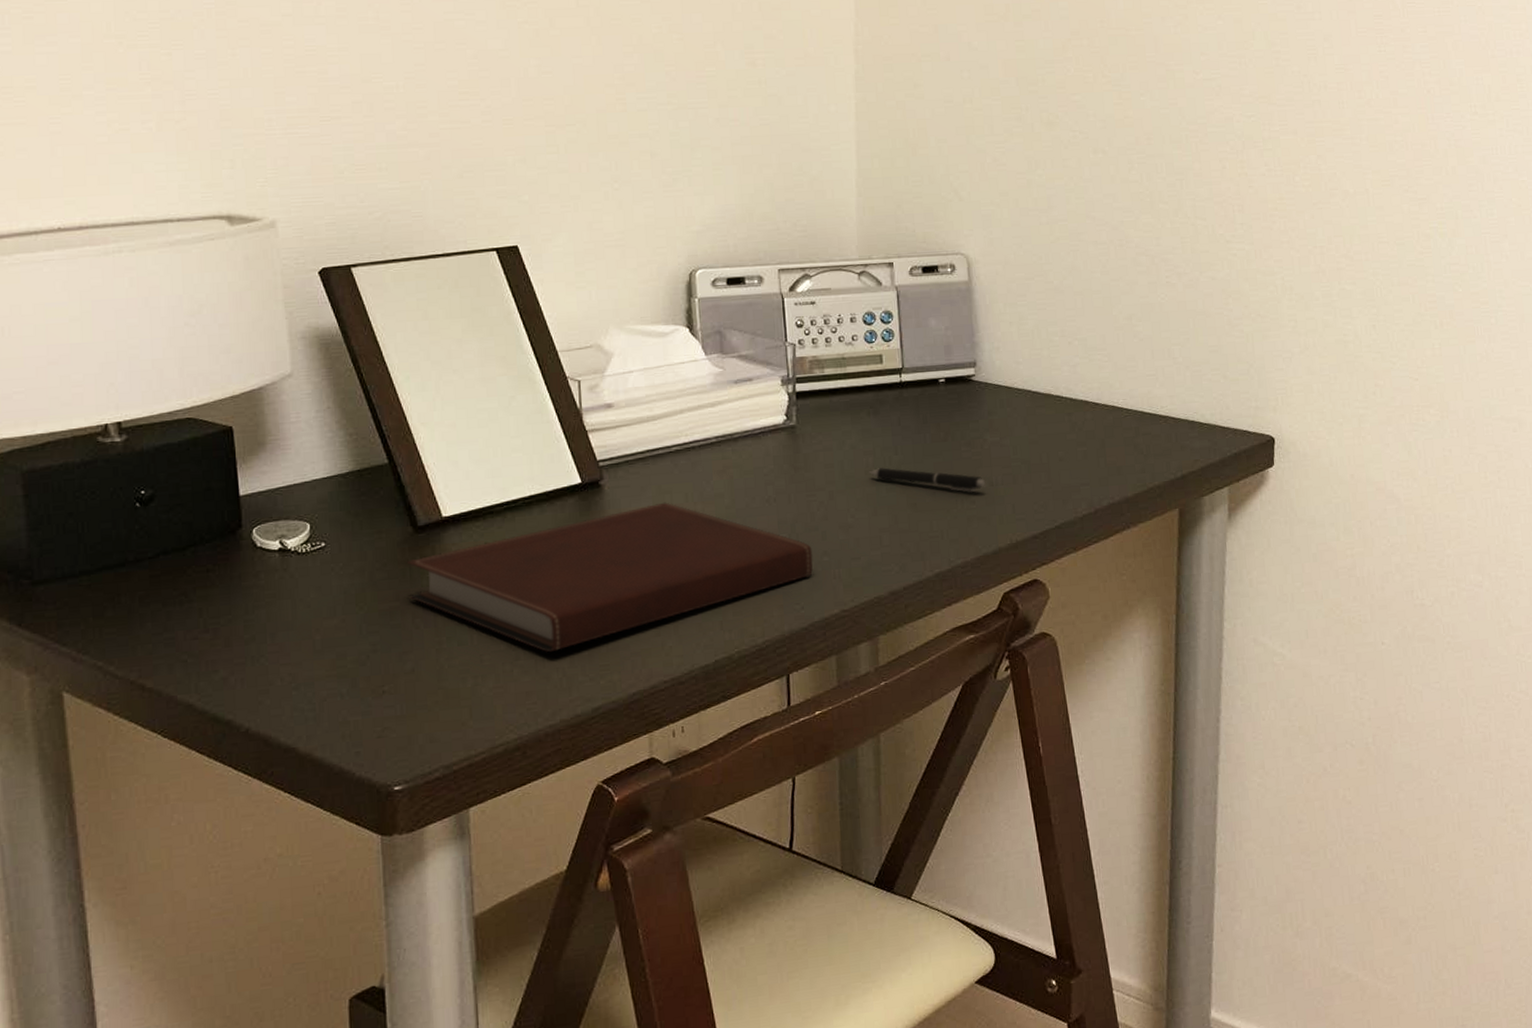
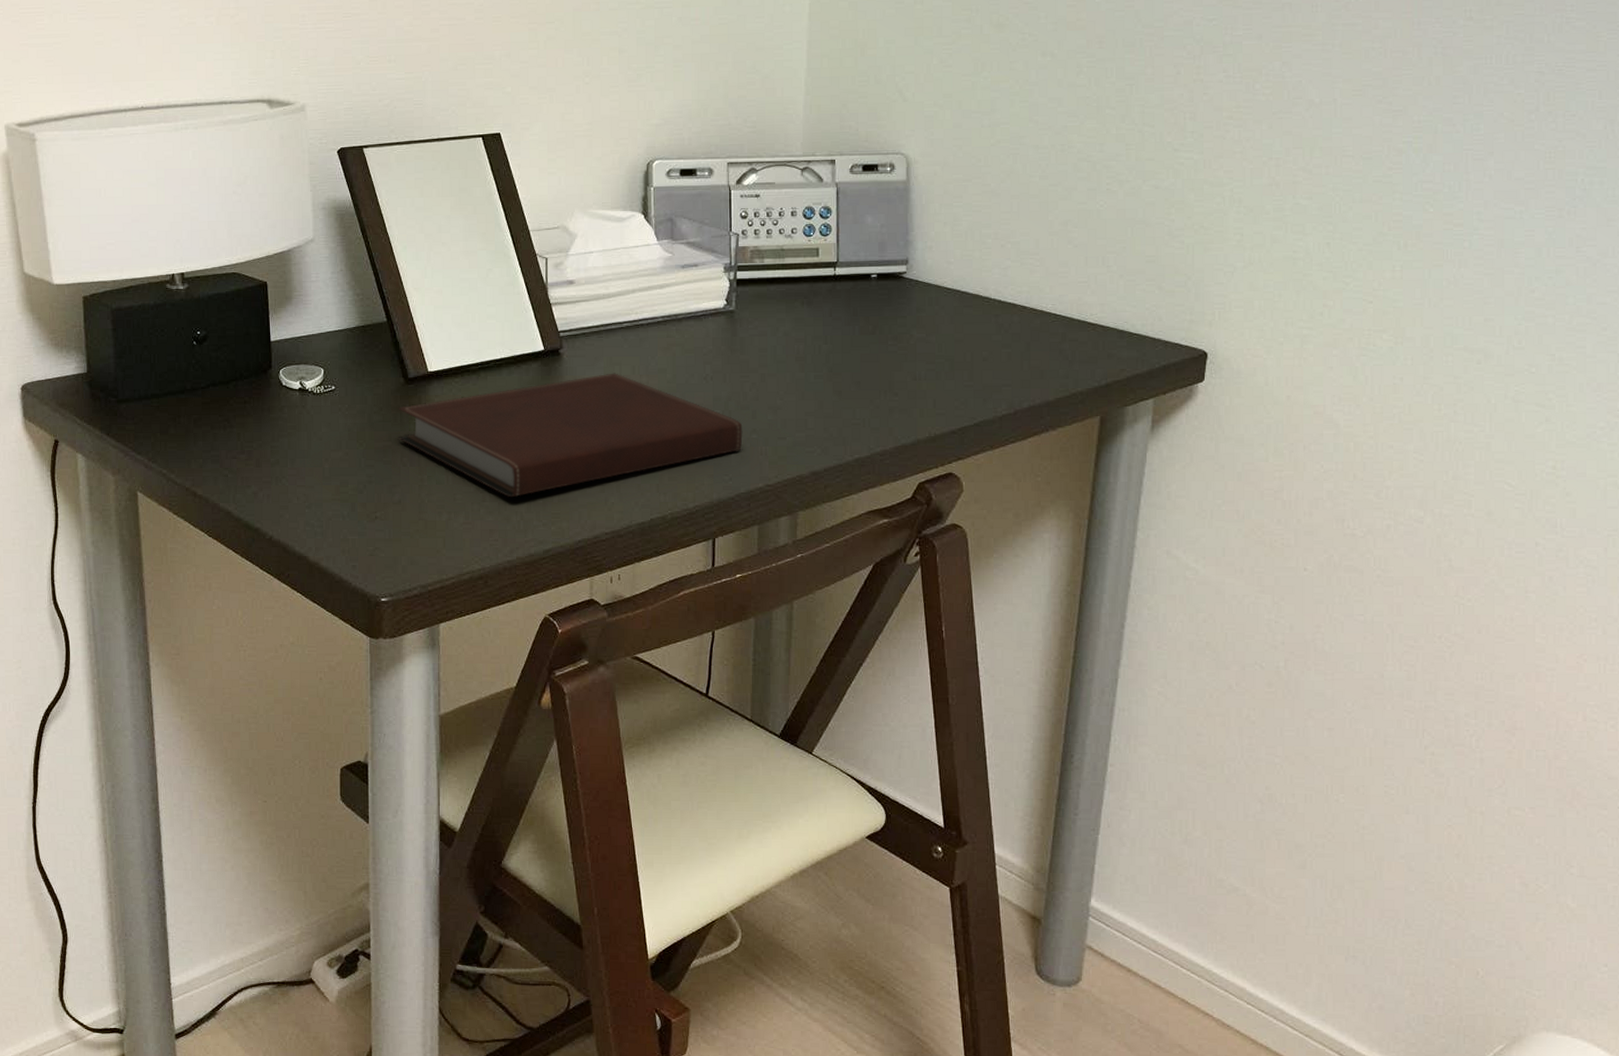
pen: present [868,467,985,492] -> none [799,354,908,384]

